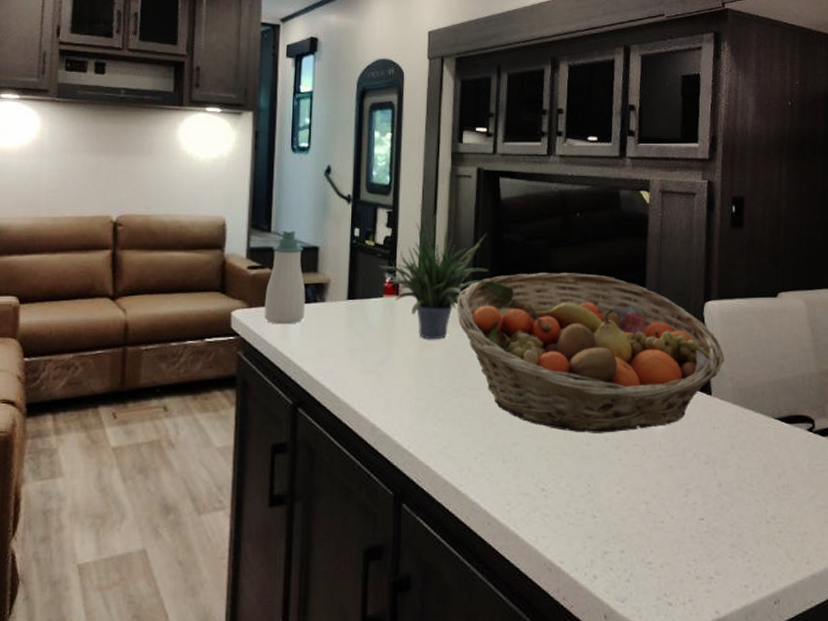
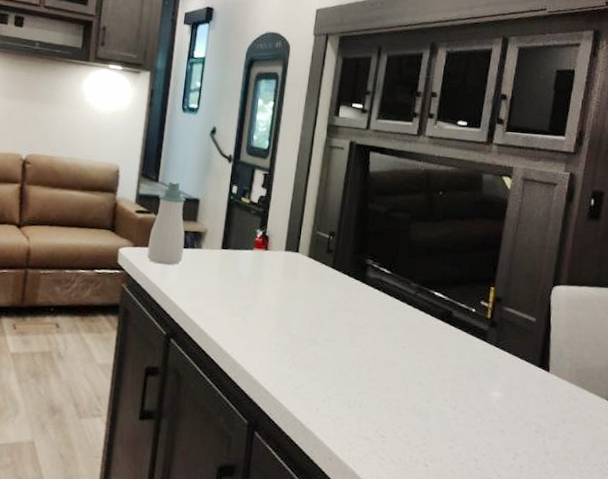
potted plant: present [378,205,489,340] -> none [251,170,353,293]
fruit basket: present [457,273,724,433] -> none [319,241,566,395]

